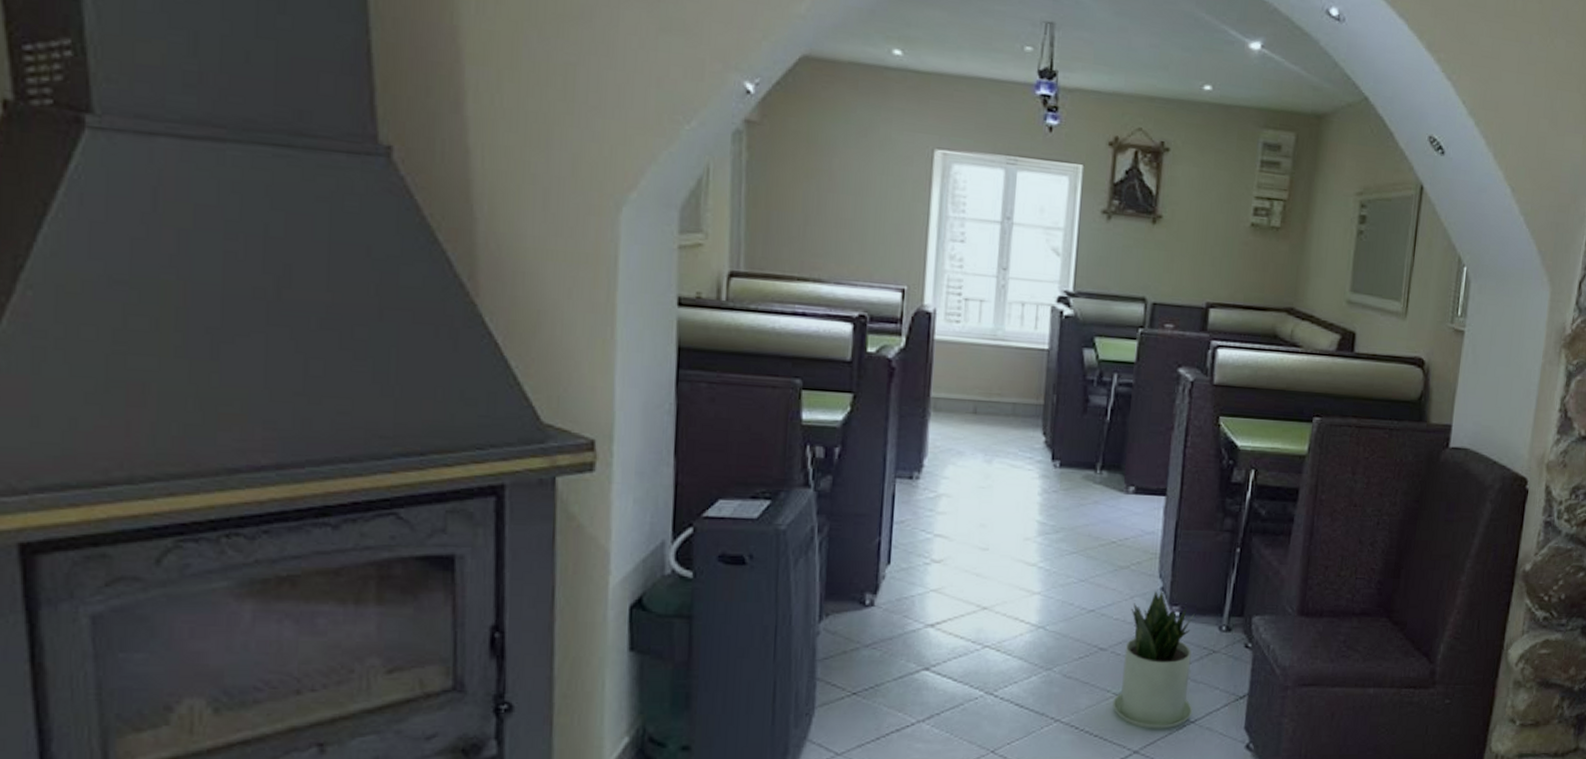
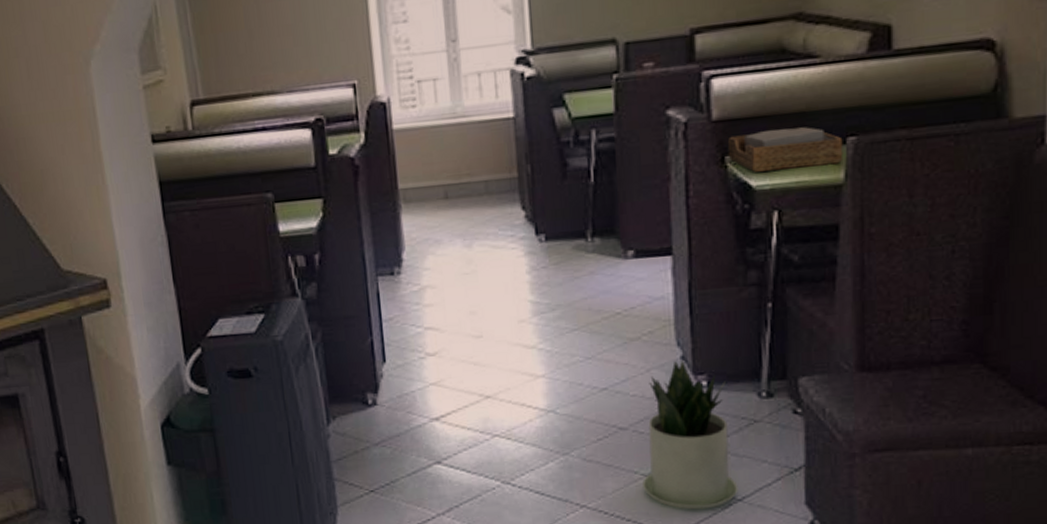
napkin holder: none [1222,400,1310,438] -> present [727,127,843,173]

